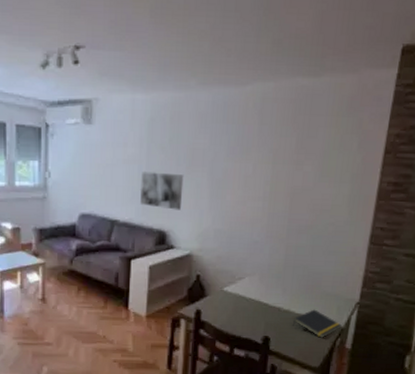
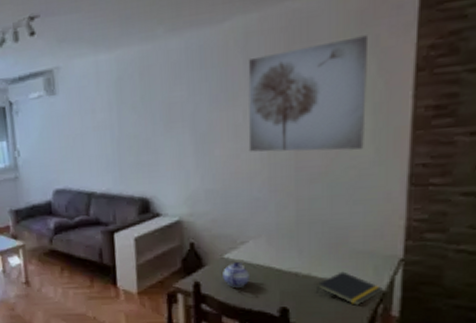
wall art: present [140,170,184,210] -> none [114,134,164,175]
teapot: none [220,295,242,317] -> present [223,262,249,288]
wall art: none [254,117,354,210] -> present [248,35,367,152]

